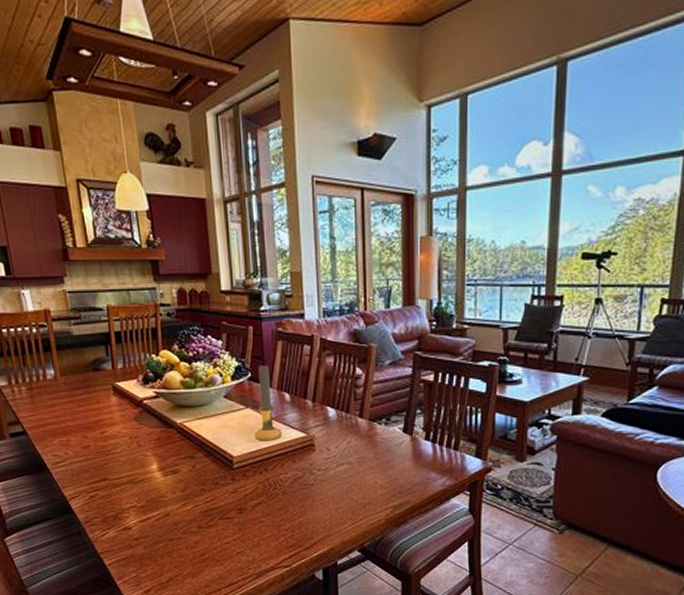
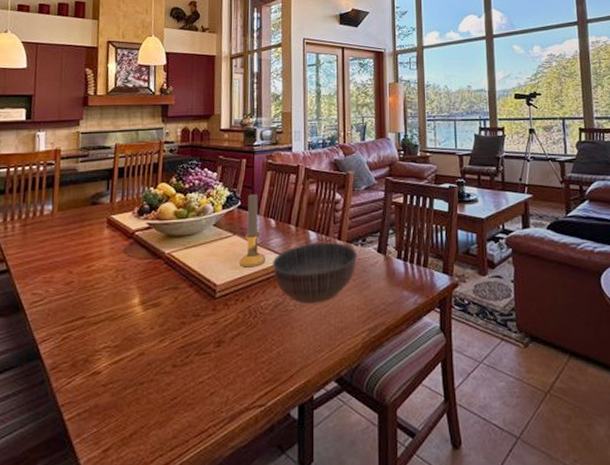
bowl: none [289,419,380,480] -> present [272,242,357,304]

